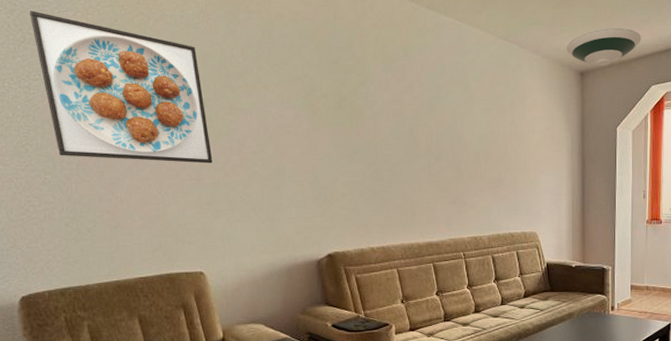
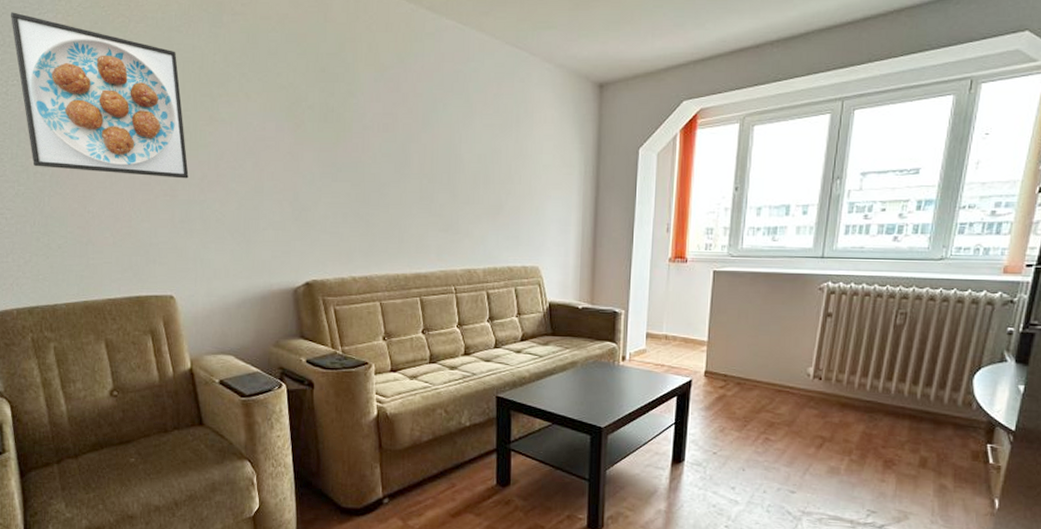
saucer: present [566,28,641,66] -> none [584,33,674,78]

